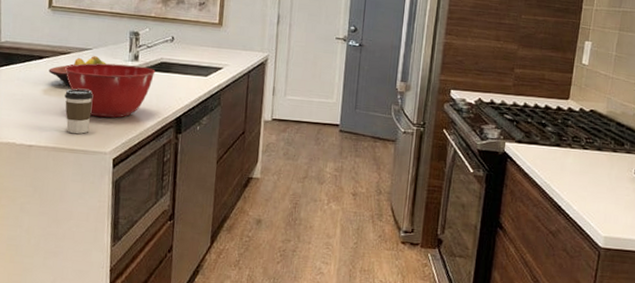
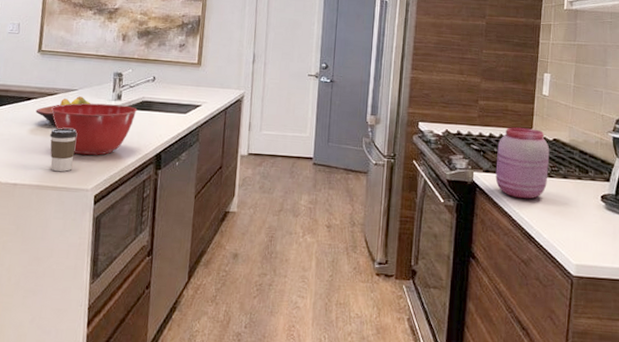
jar: none [527,97,586,171] -> present [495,127,550,199]

